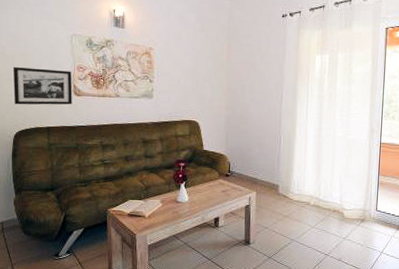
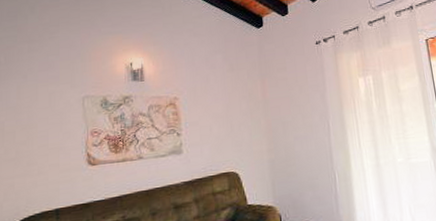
picture frame: present [13,67,72,105] -> none [13,138,86,189]

